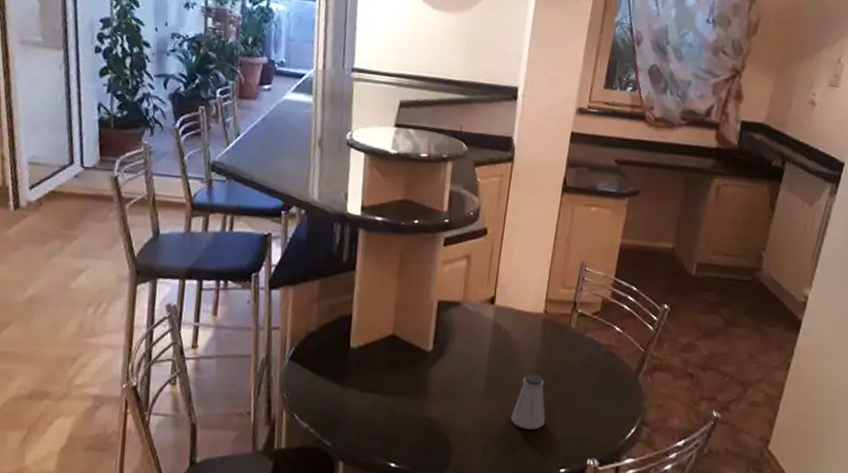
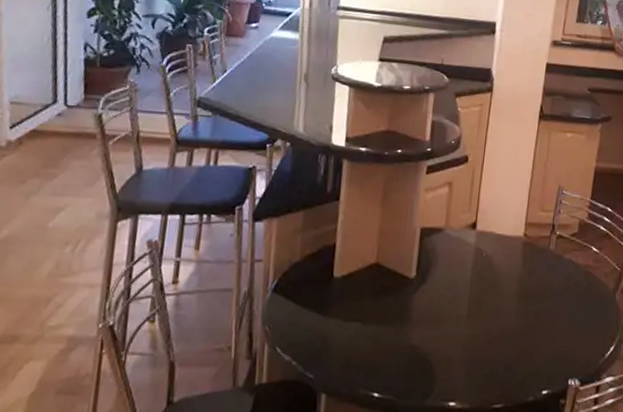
saltshaker: present [510,373,546,430] -> none [492,296,527,352]

